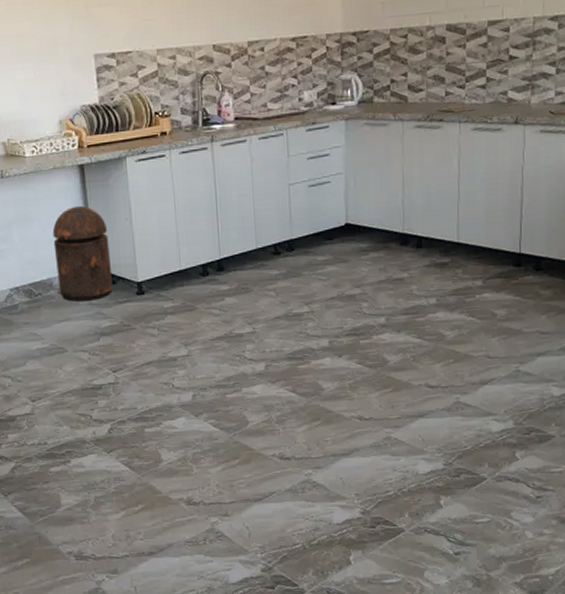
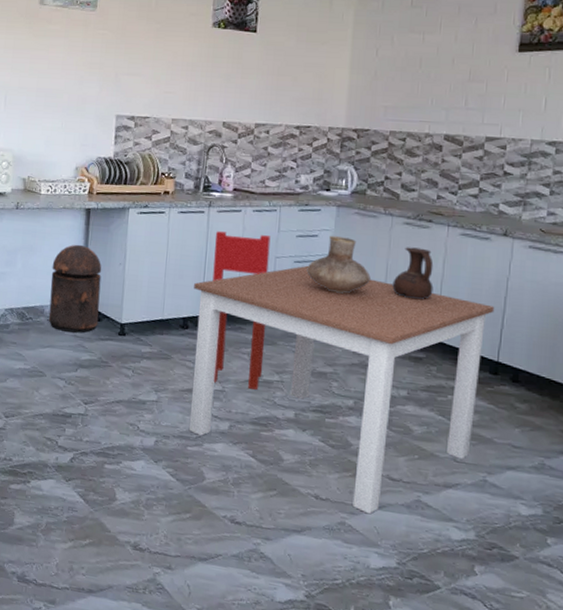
dining table: none [208,187,513,425] -> present [188,265,495,515]
chair: none [222,163,292,326] -> present [212,231,271,390]
vase: none [322,151,388,212] -> present [307,235,371,294]
ceramic pitcher: none [410,150,451,205] -> present [392,247,434,300]

